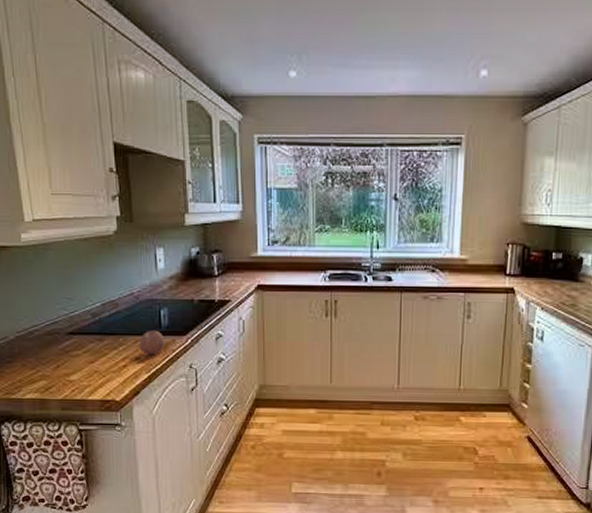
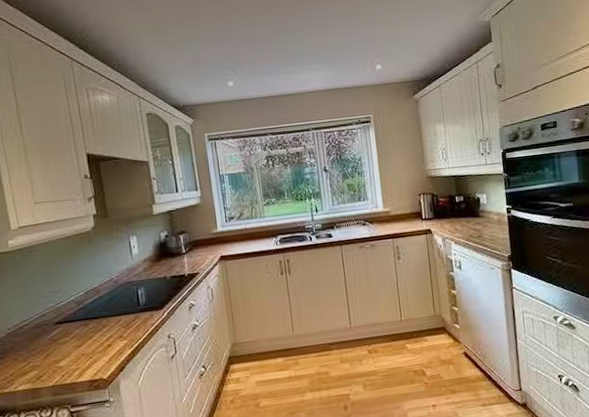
fruit: present [139,330,165,354] -> none [121,308,144,332]

